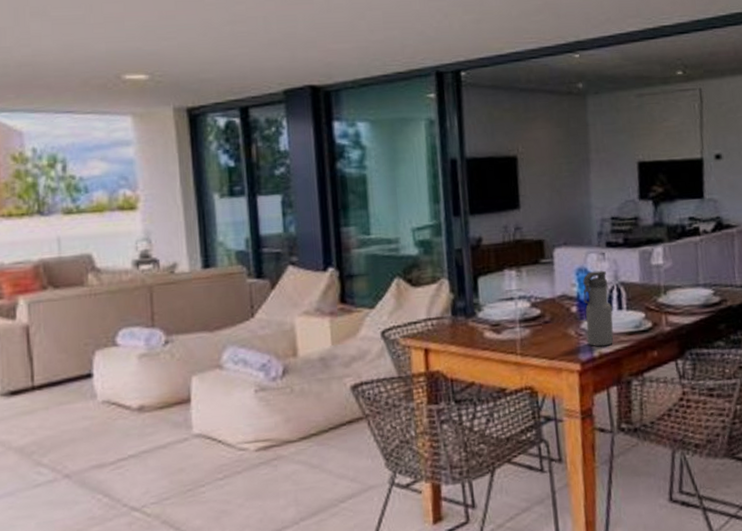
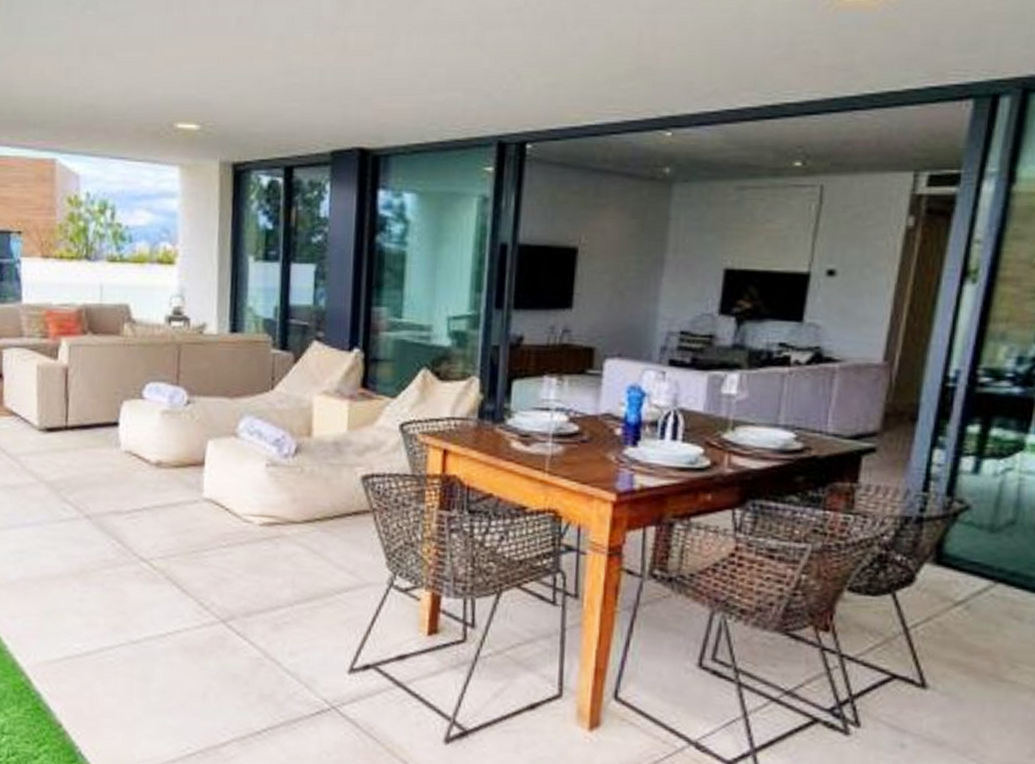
water bottle: present [583,270,614,347] -> none [628,391,664,479]

